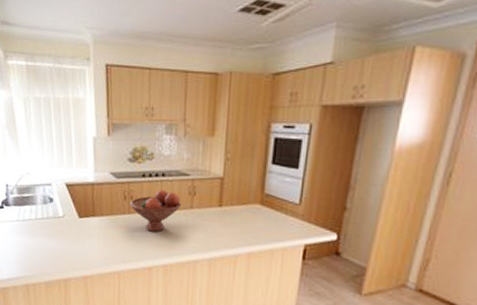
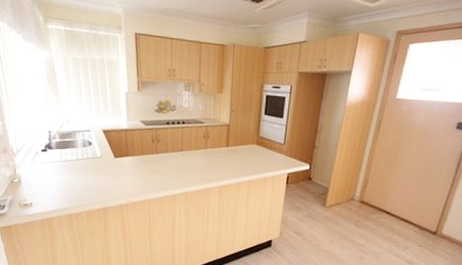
fruit bowl: present [129,189,181,232] -> none [156,134,198,168]

